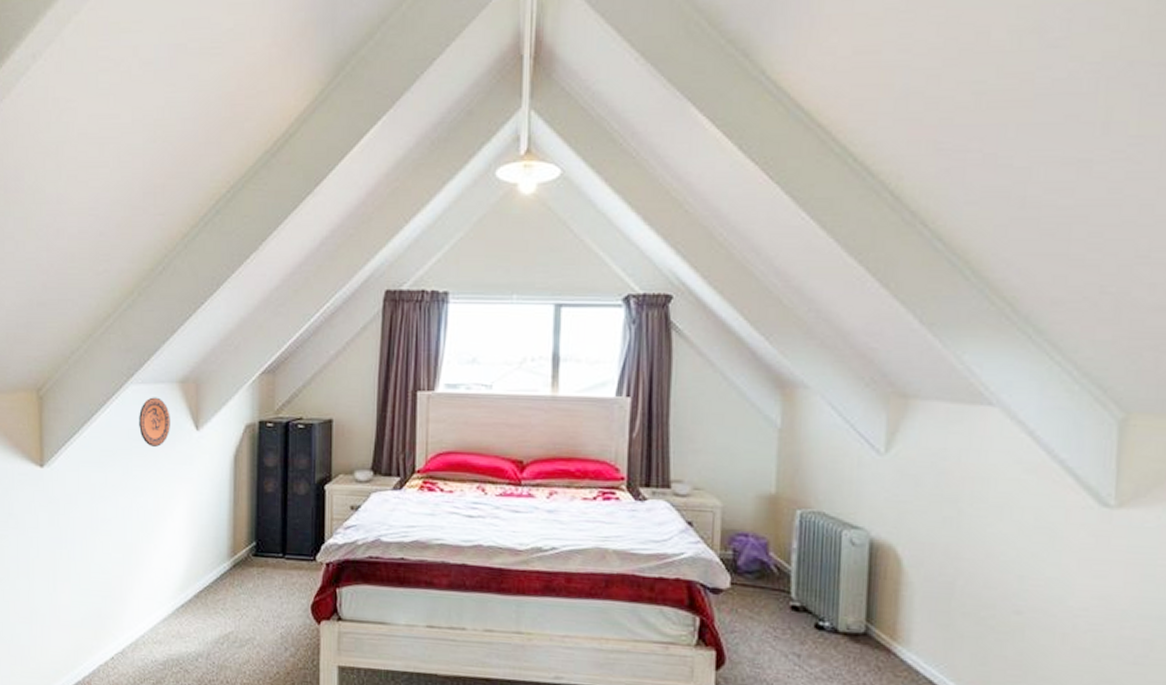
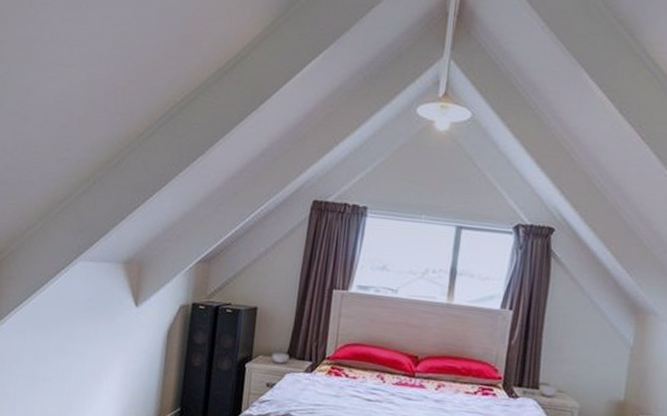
decorative plate: present [139,397,170,447] -> none [84,273,113,318]

